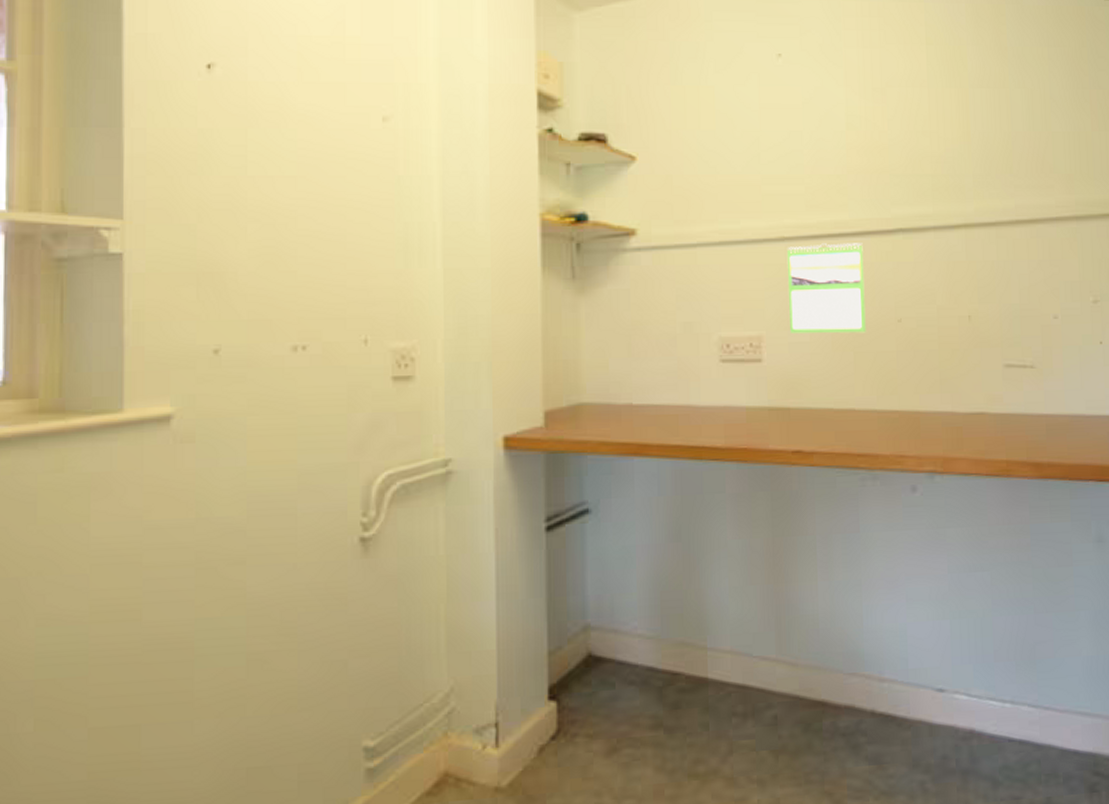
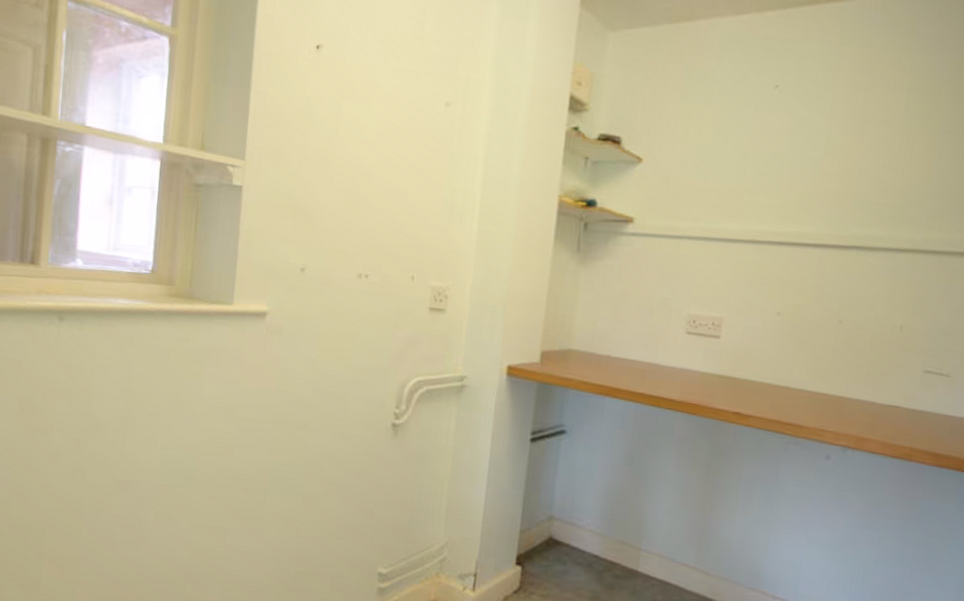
calendar: present [786,243,866,334] -> none [747,248,821,328]

